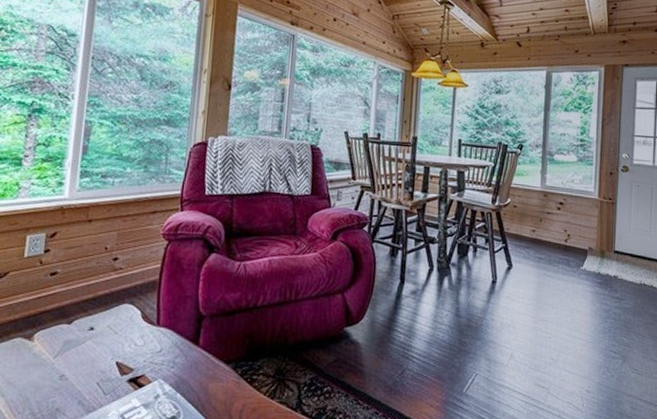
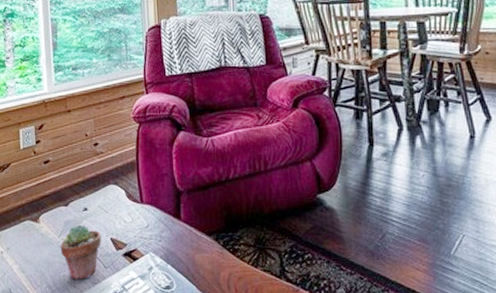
potted succulent: none [53,345,106,407] -> present [60,224,101,279]

